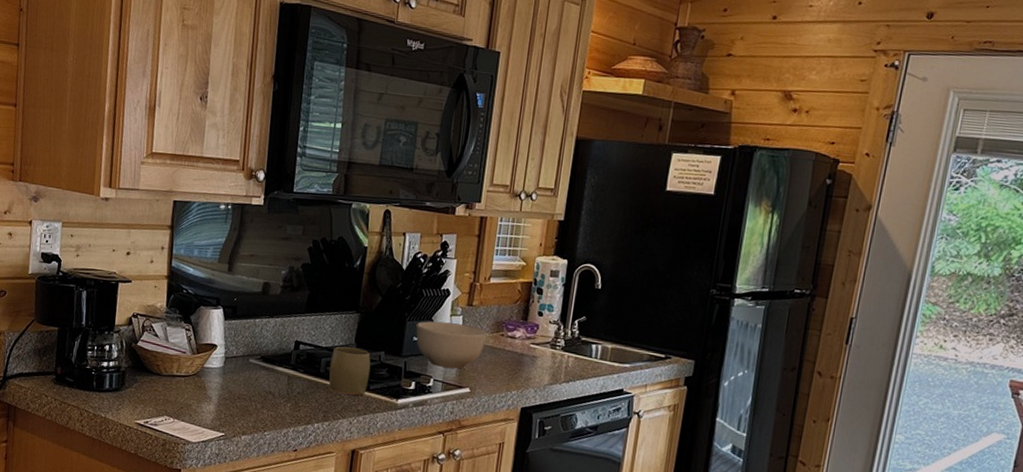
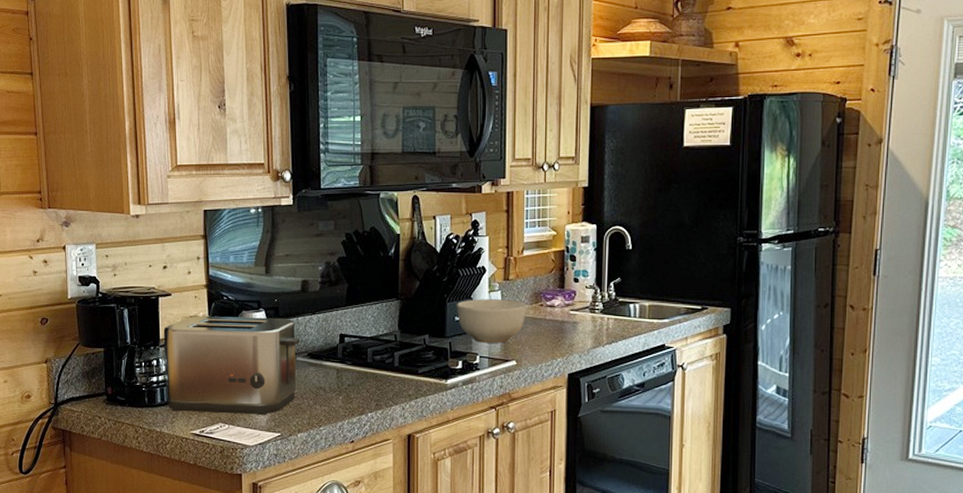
toaster: none [114,306,255,414] -> present [163,315,300,416]
mug: present [329,346,371,396] -> none [376,334,417,382]

